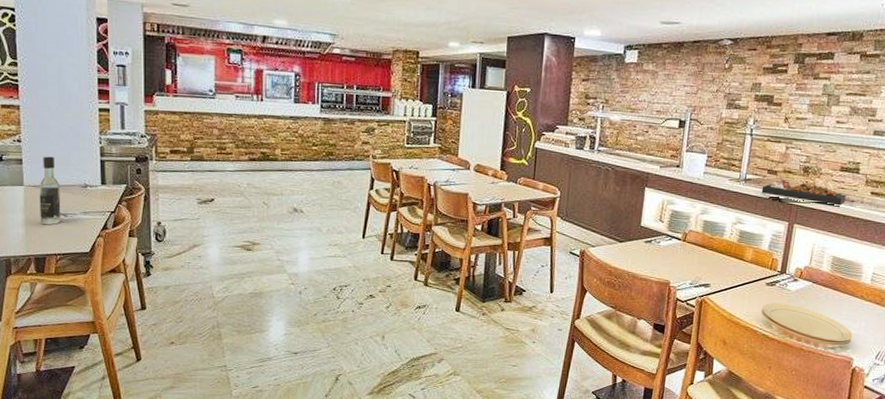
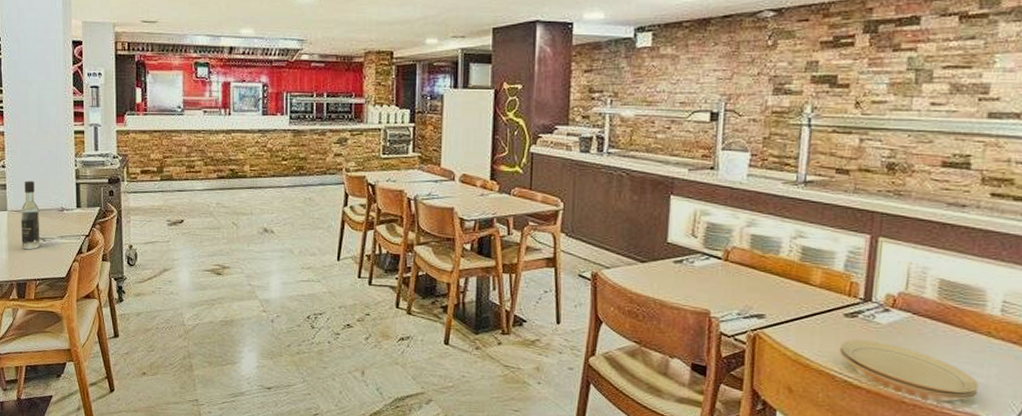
food platter: present [761,178,846,206] -> none [828,178,954,212]

